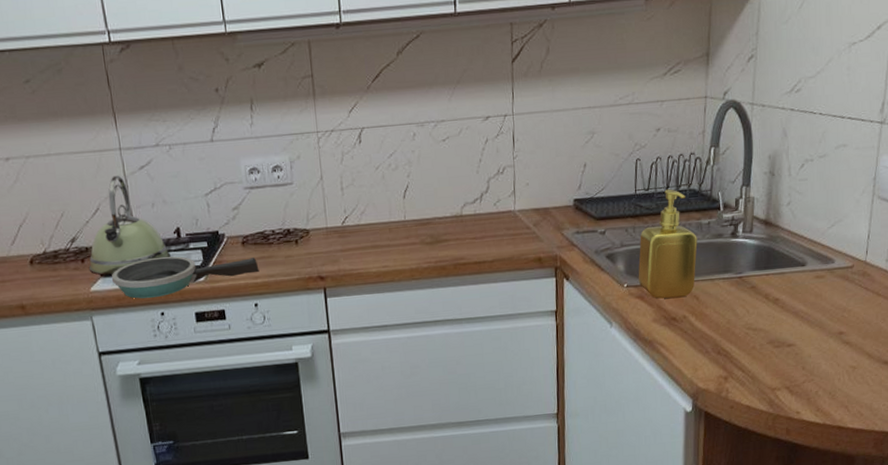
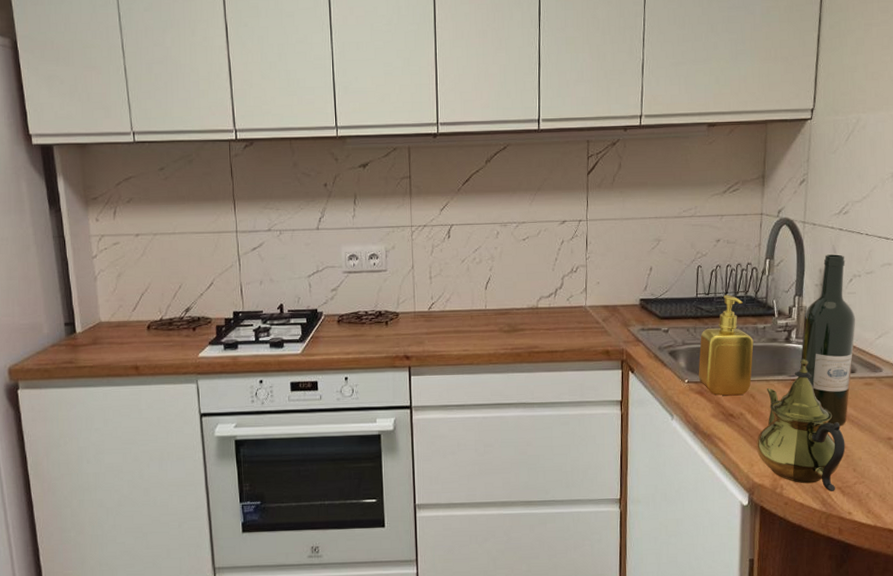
kettle: present [89,175,170,275] -> none [200,254,273,343]
frying pan: present [112,256,259,299] -> none [219,329,351,367]
teapot: none [700,254,794,392] -> present [756,359,845,491]
wine bottle: none [747,137,807,324] -> present [800,254,856,426]

